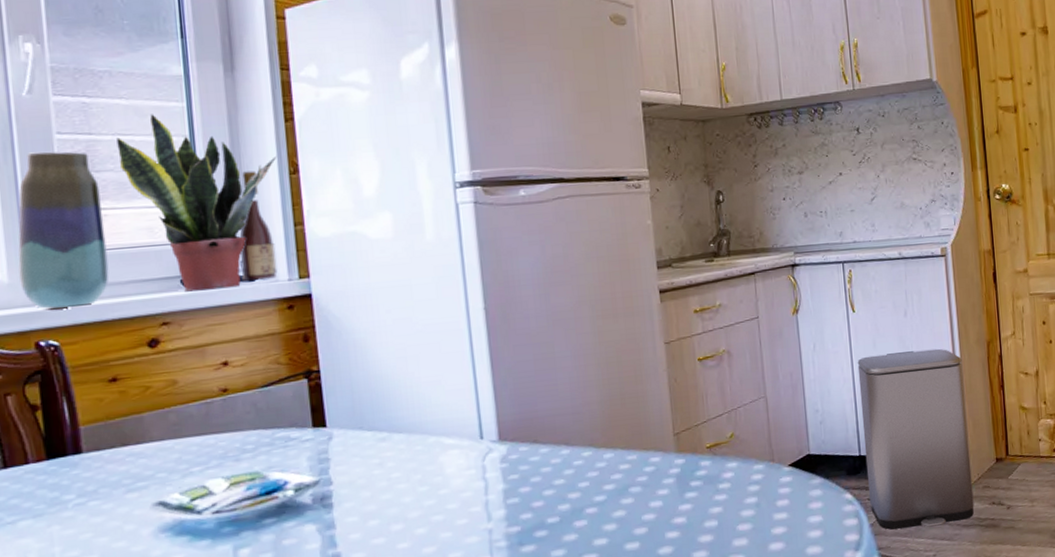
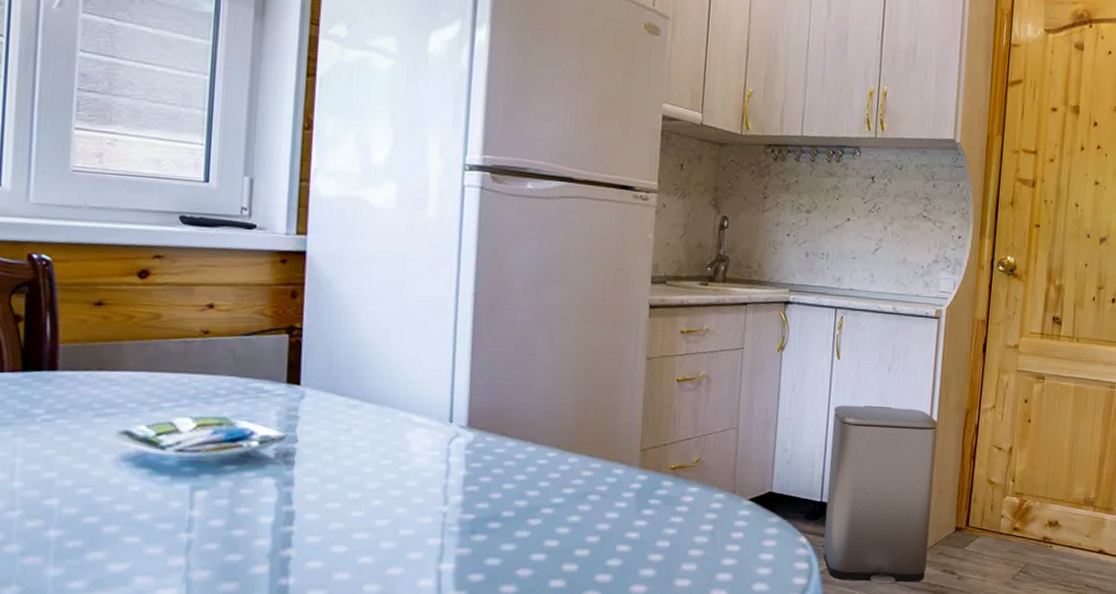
vase: present [18,151,109,310] -> none [22,65,114,227]
potted plant: present [116,114,277,292] -> none [137,47,294,233]
wine bottle: present [239,170,278,281] -> none [240,119,278,230]

